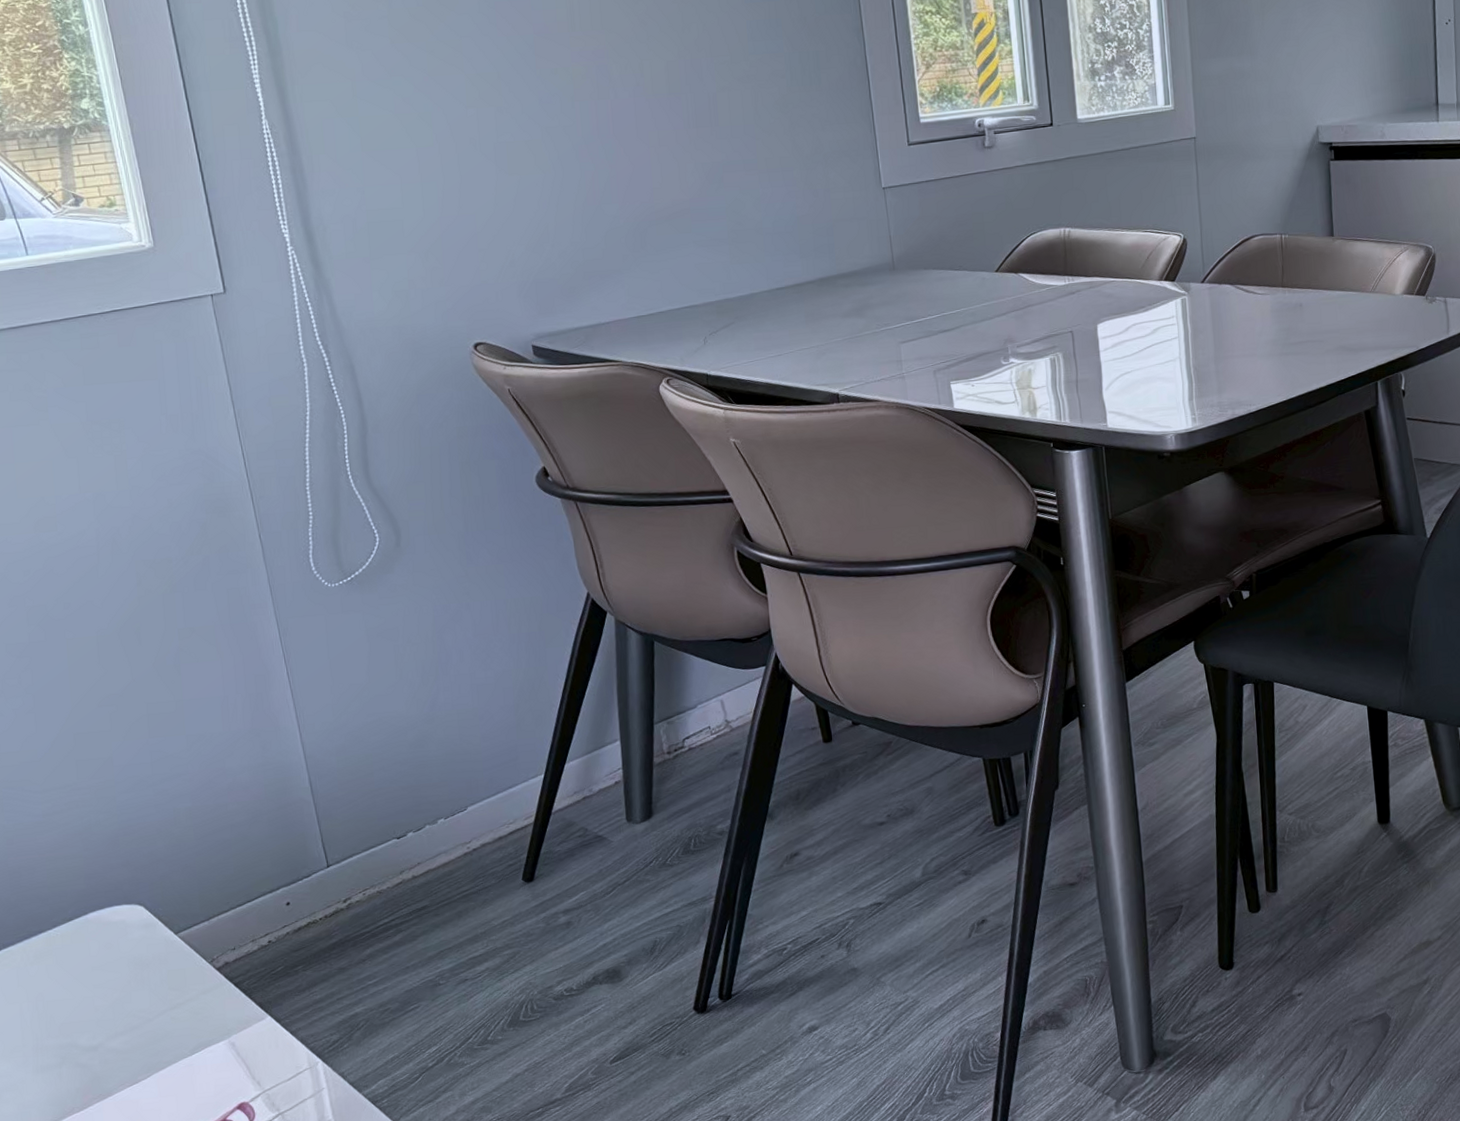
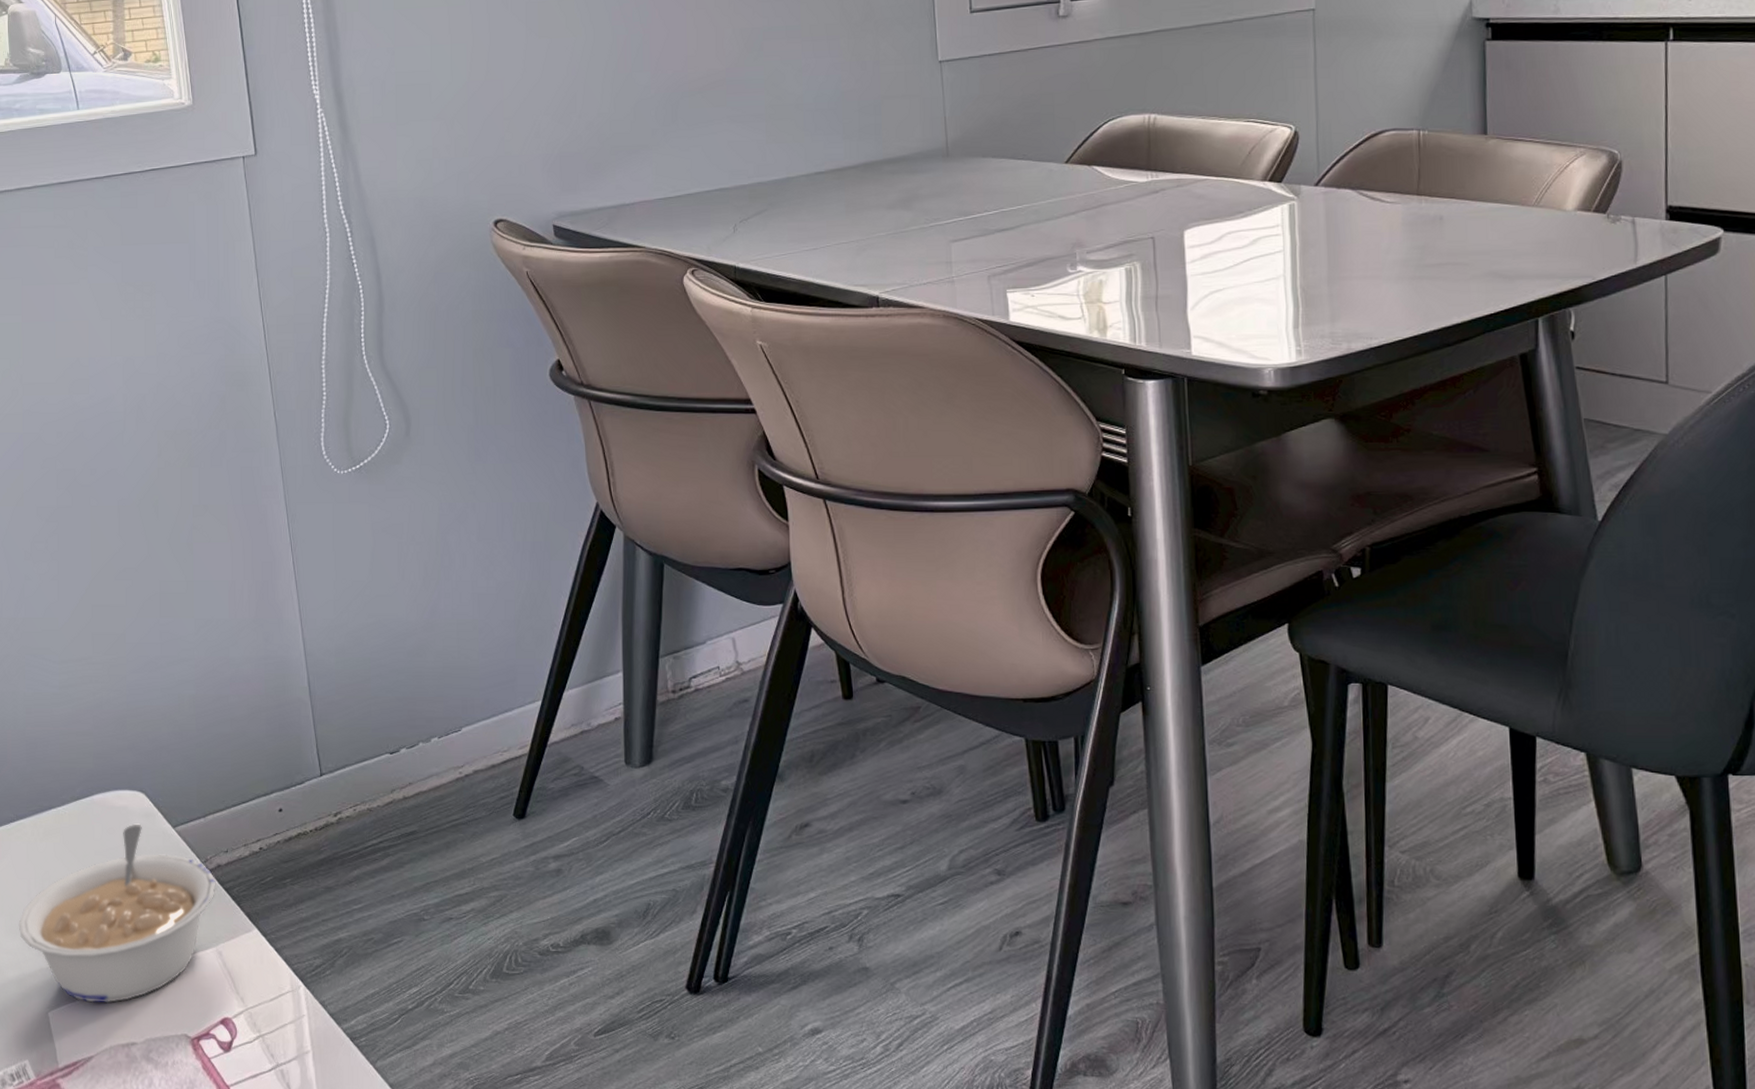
legume: none [12,935,225,1110] -> present [18,823,216,1004]

